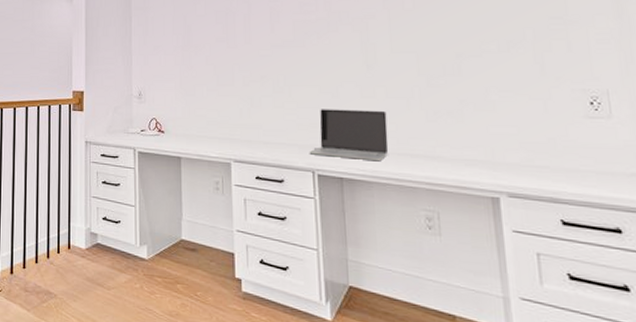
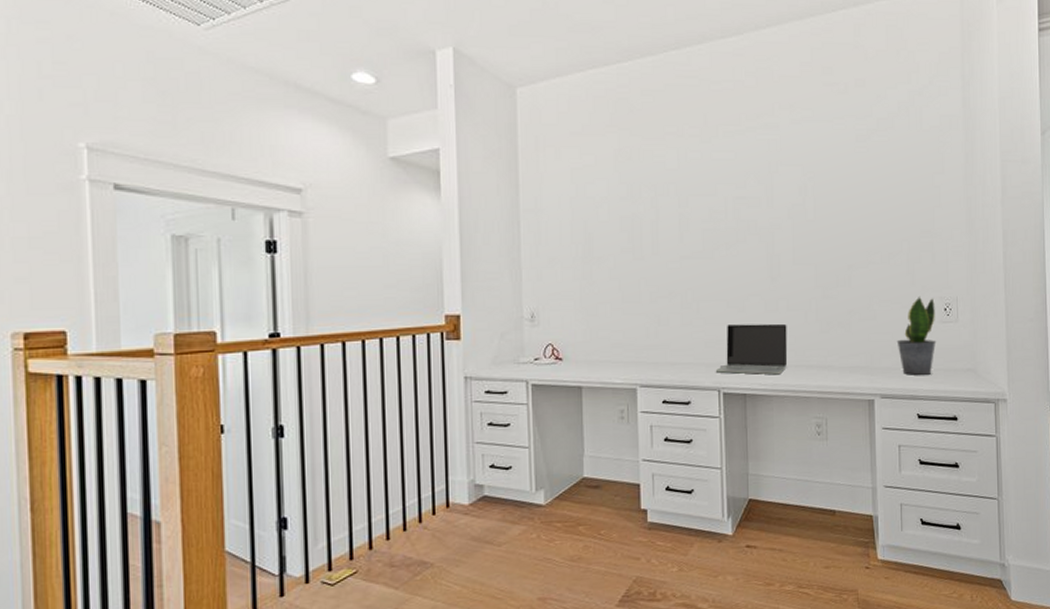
potted plant: none [525,87,582,176] -> present [896,296,937,375]

